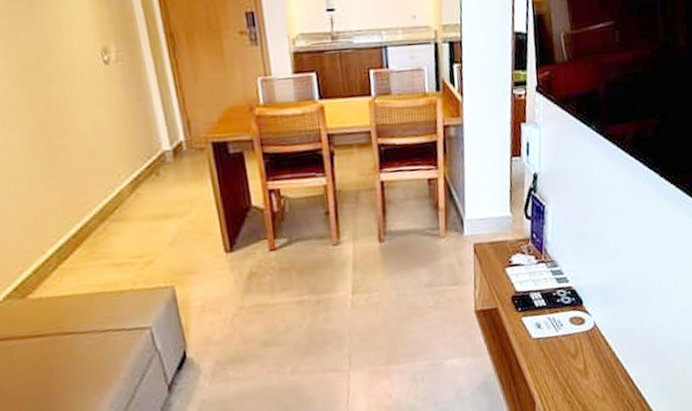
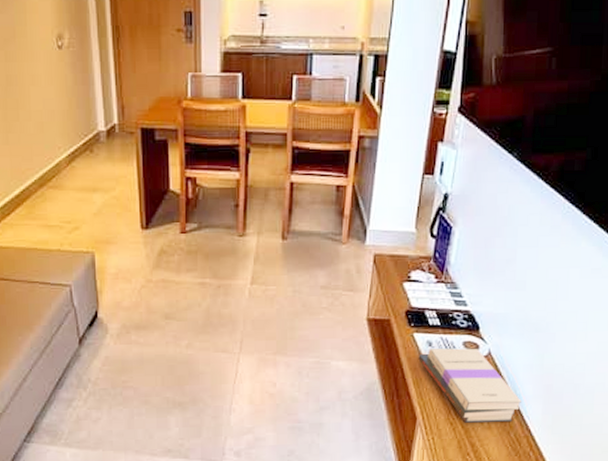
books: none [529,323,630,399] -> present [418,348,521,423]

